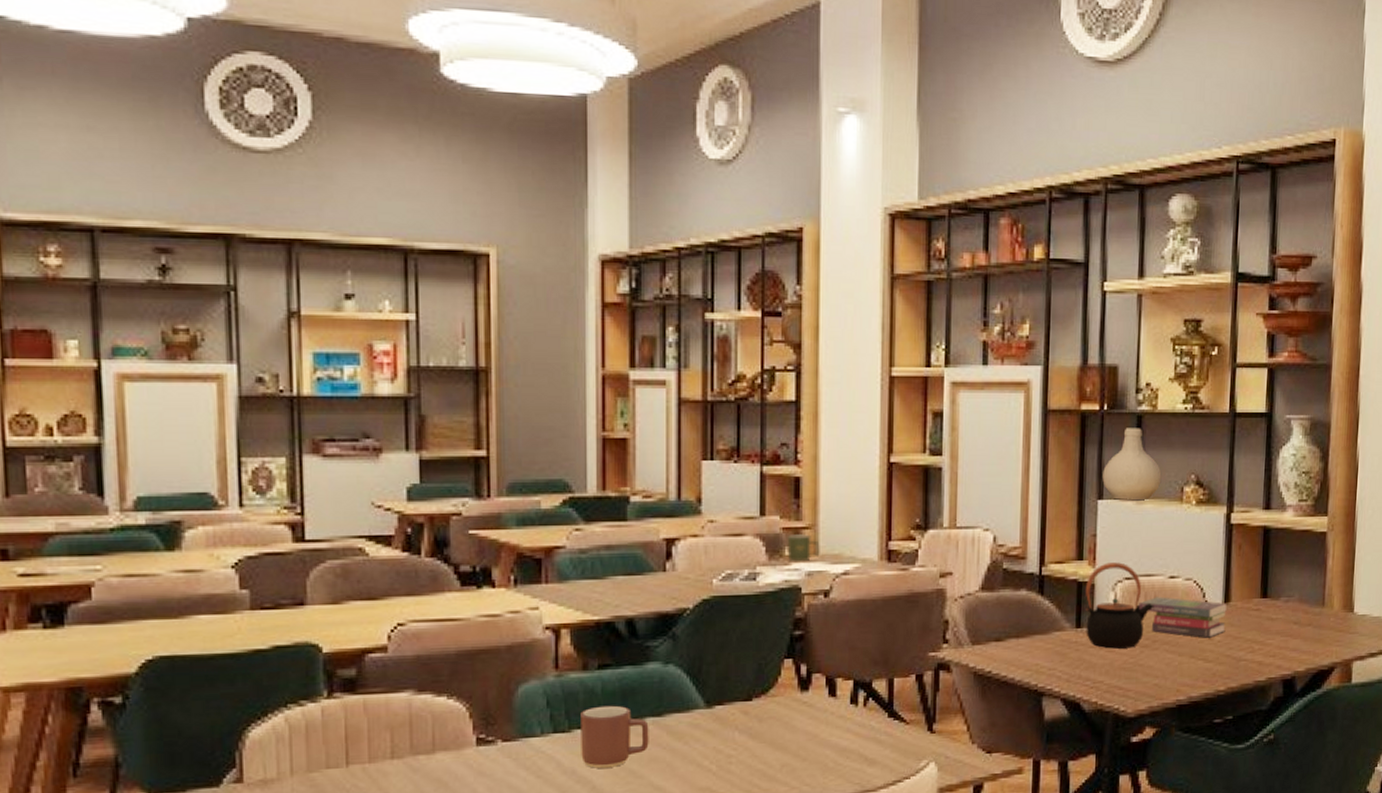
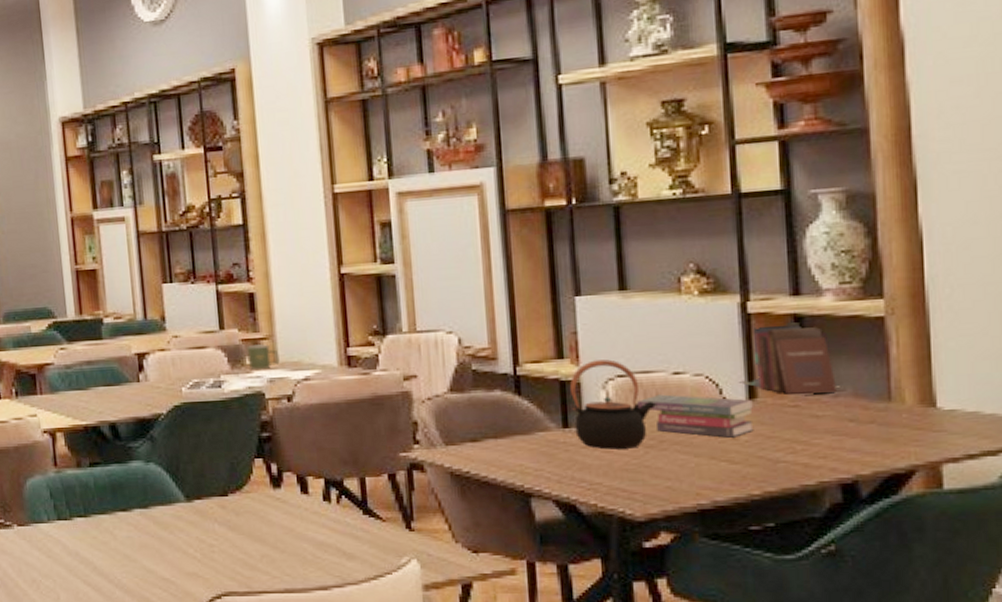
mug: present [581,705,649,768] -> none [78,498,139,551]
ceramic jug: present [1102,428,1162,501] -> none [578,219,651,296]
books: none [1217,533,1289,600] -> present [738,321,838,396]

